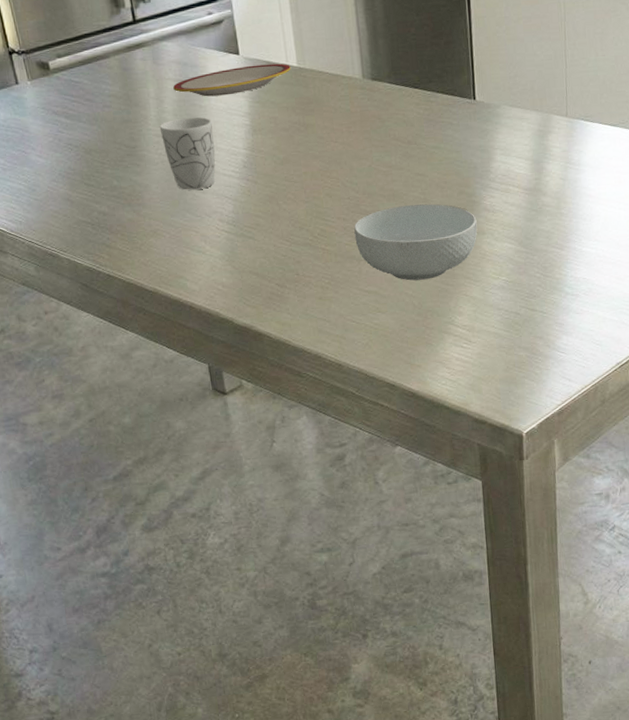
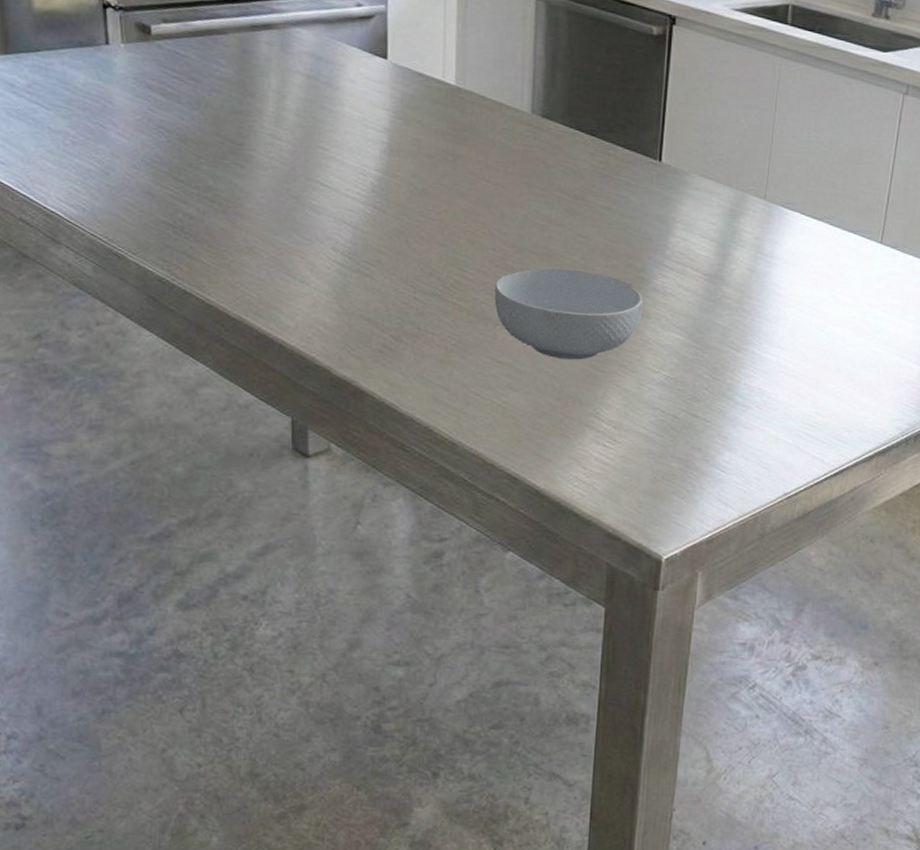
mug: present [159,117,216,190] -> none [276,120,341,209]
plate: present [173,63,291,97] -> none [300,73,447,104]

